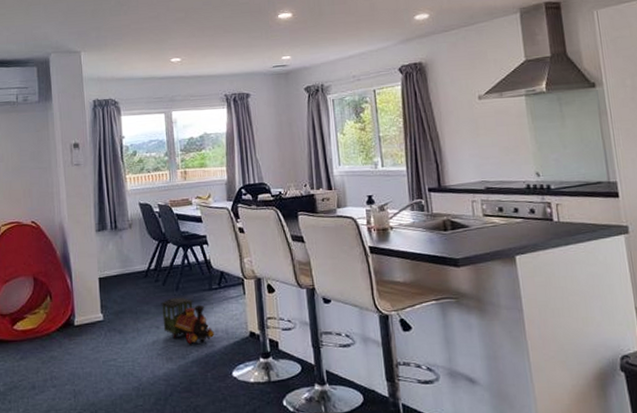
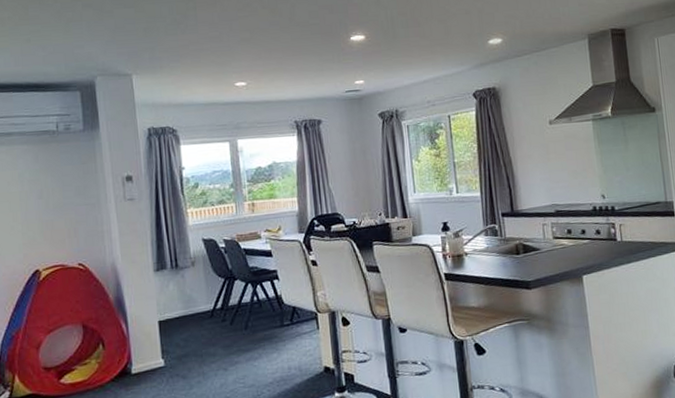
toy train: present [161,298,214,345] -> none [228,336,287,385]

